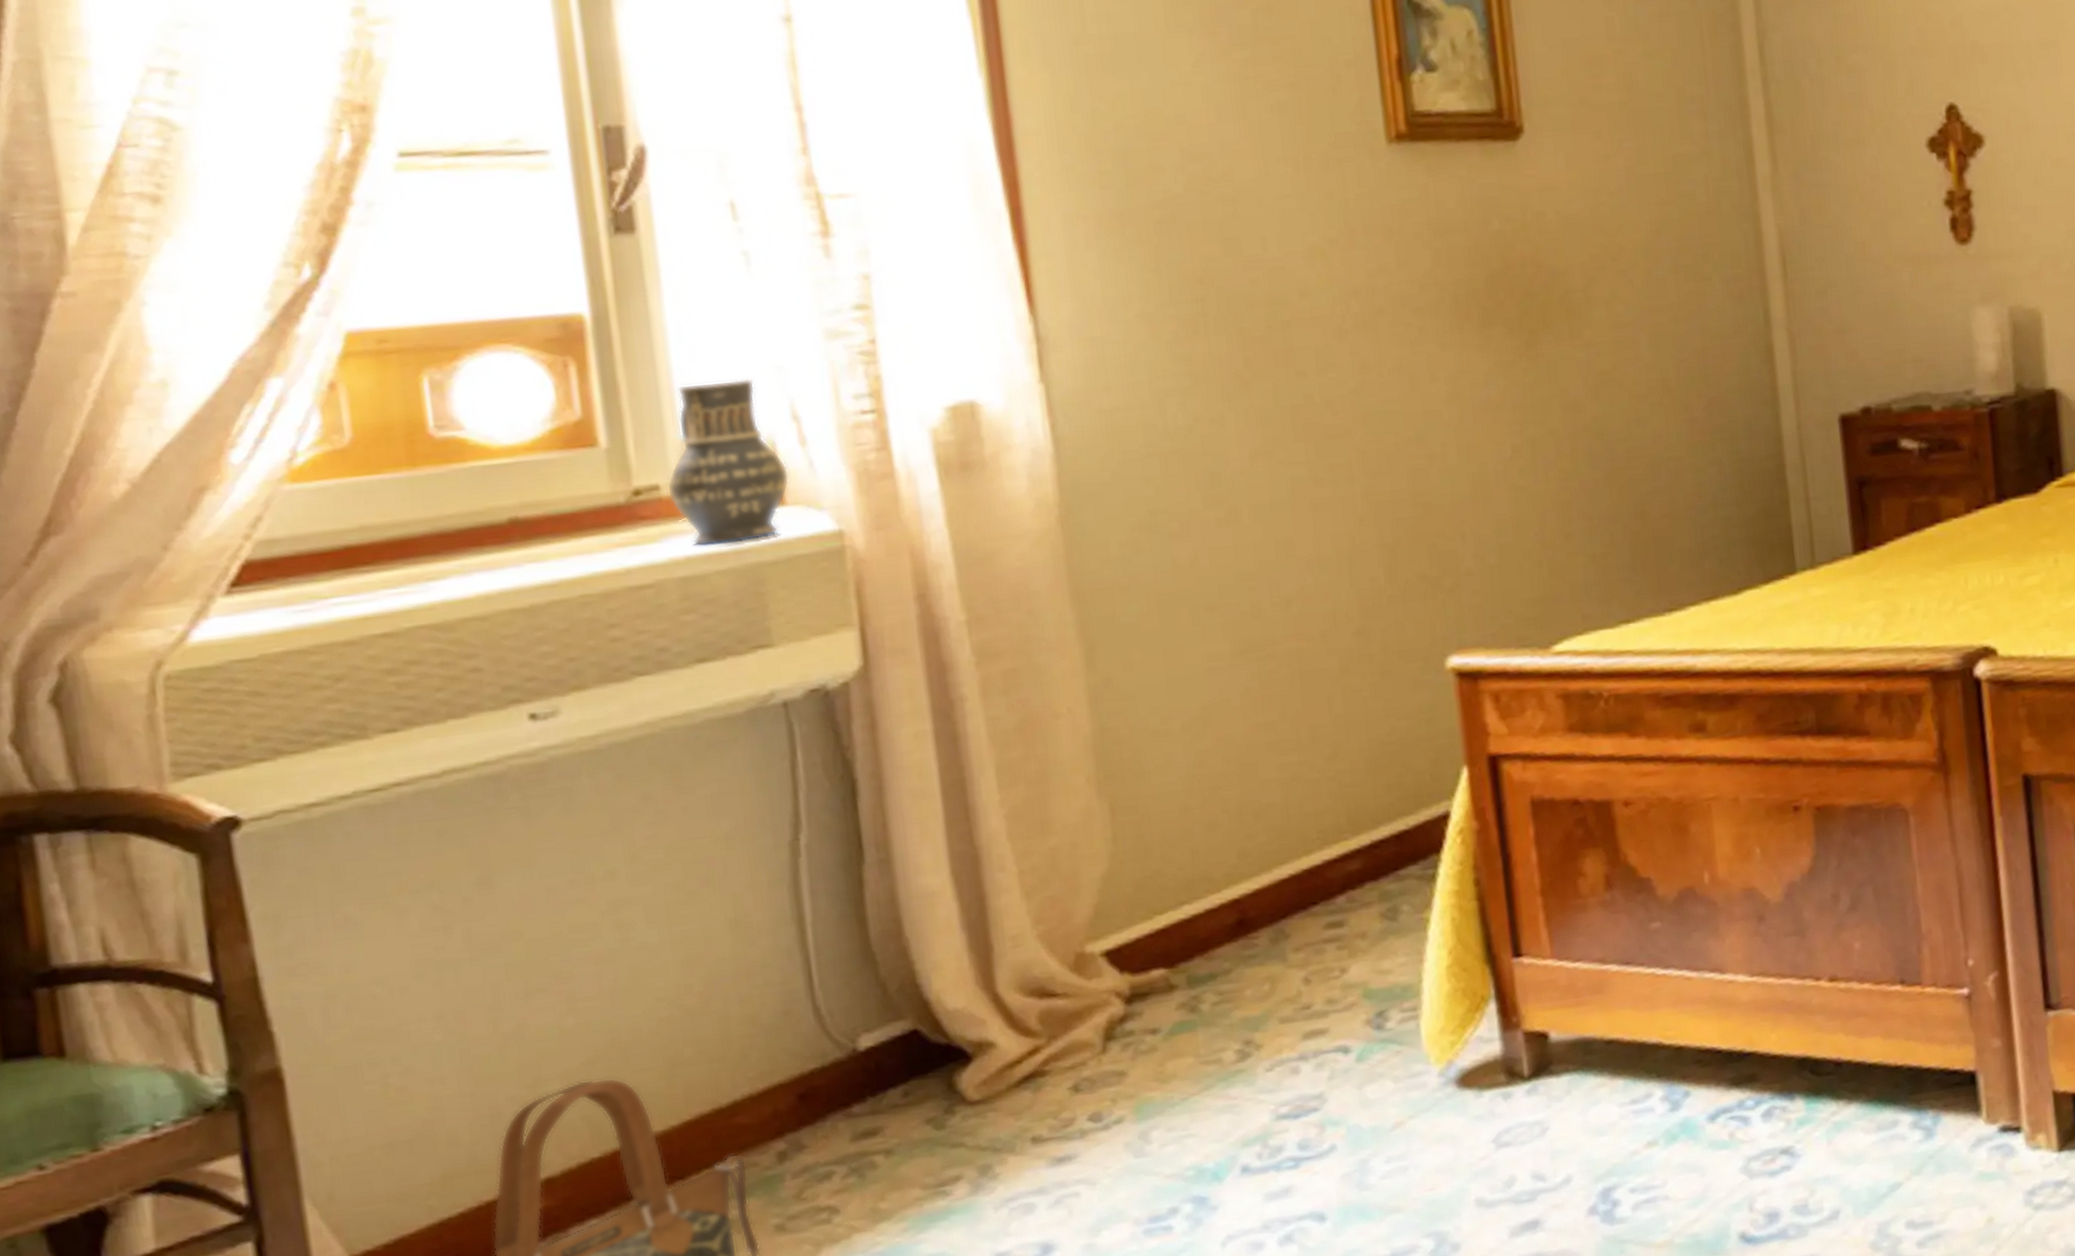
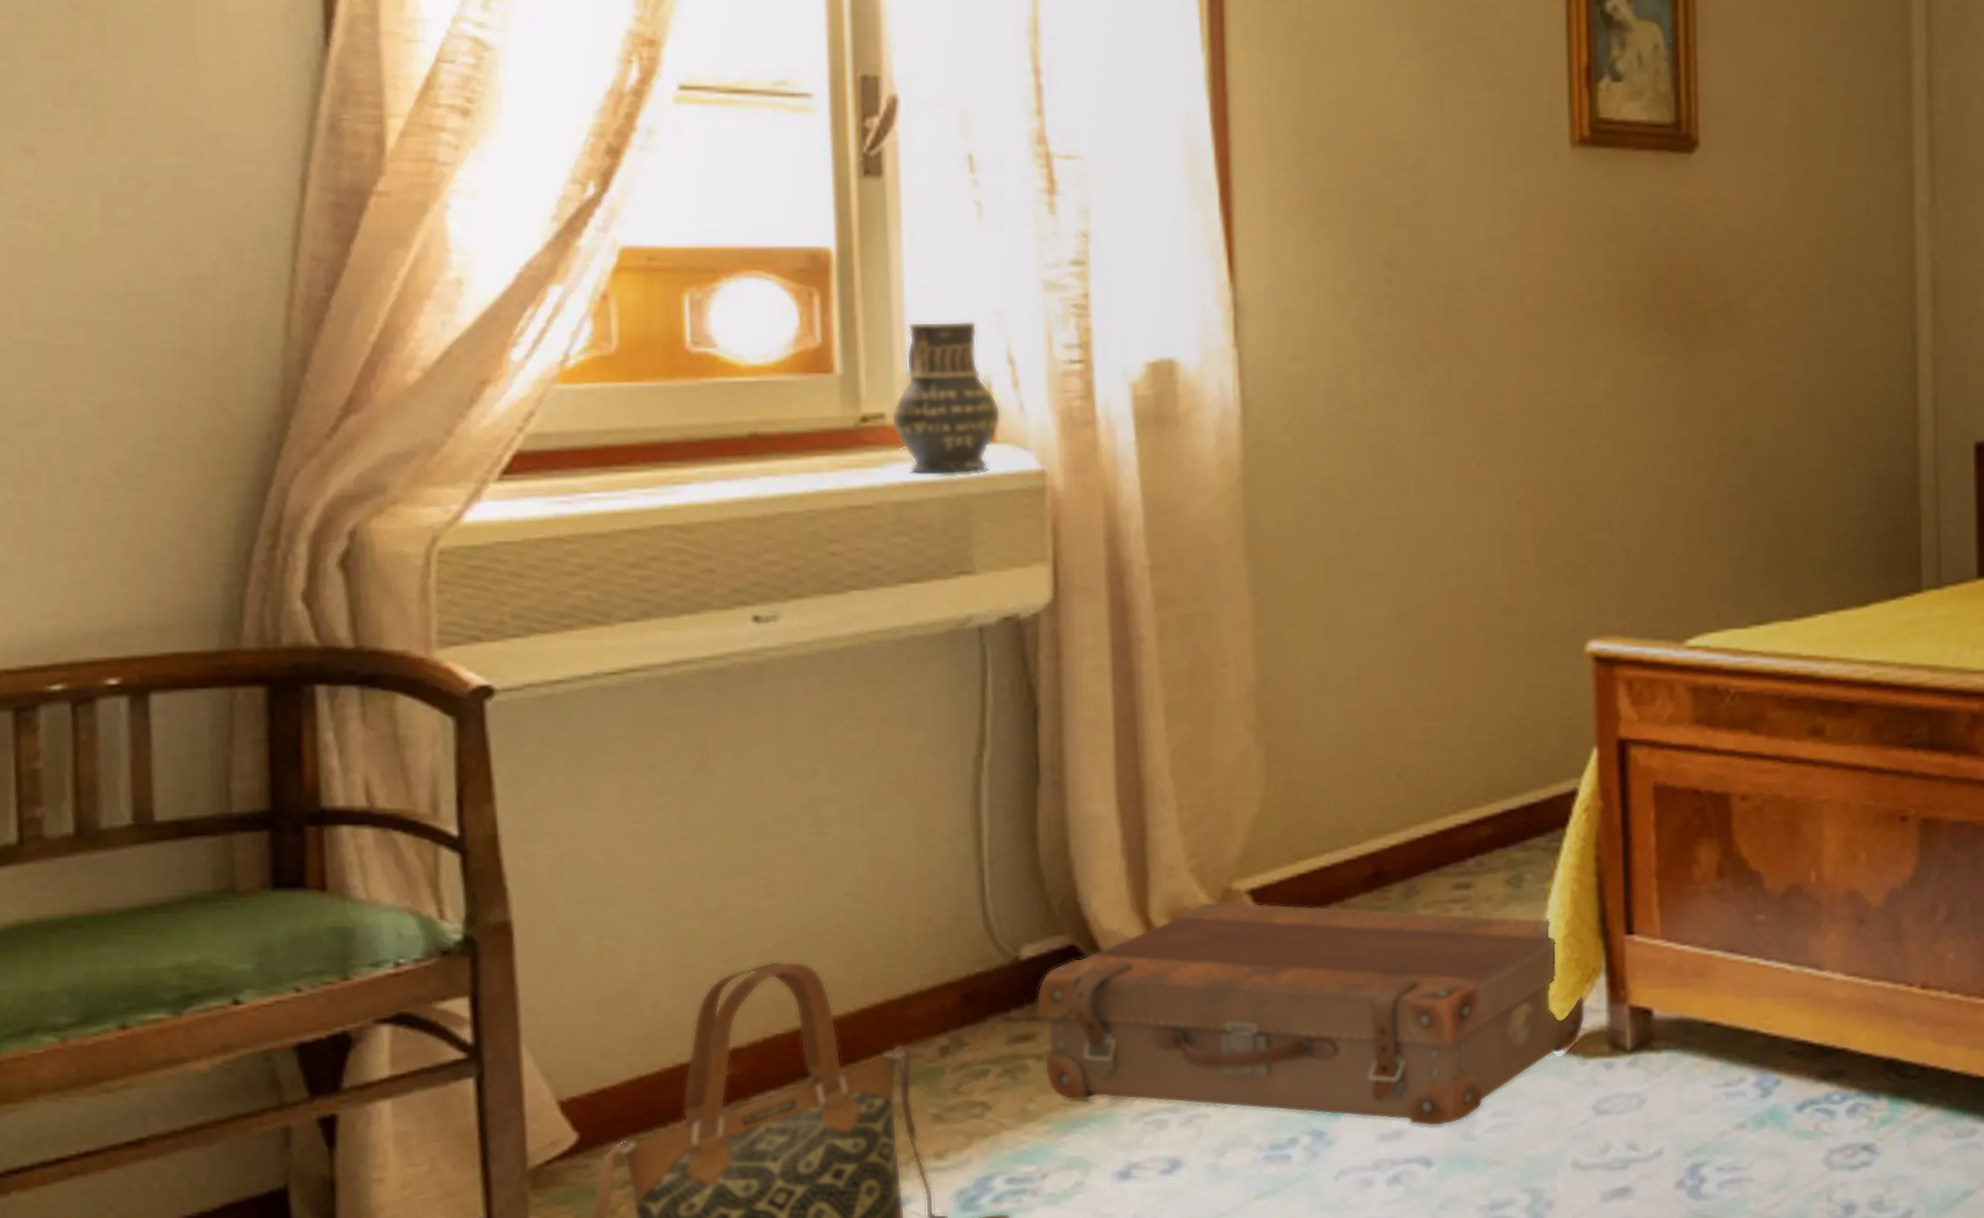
suitcase: none [879,949,1478,1193] -> present [1035,899,1586,1127]

